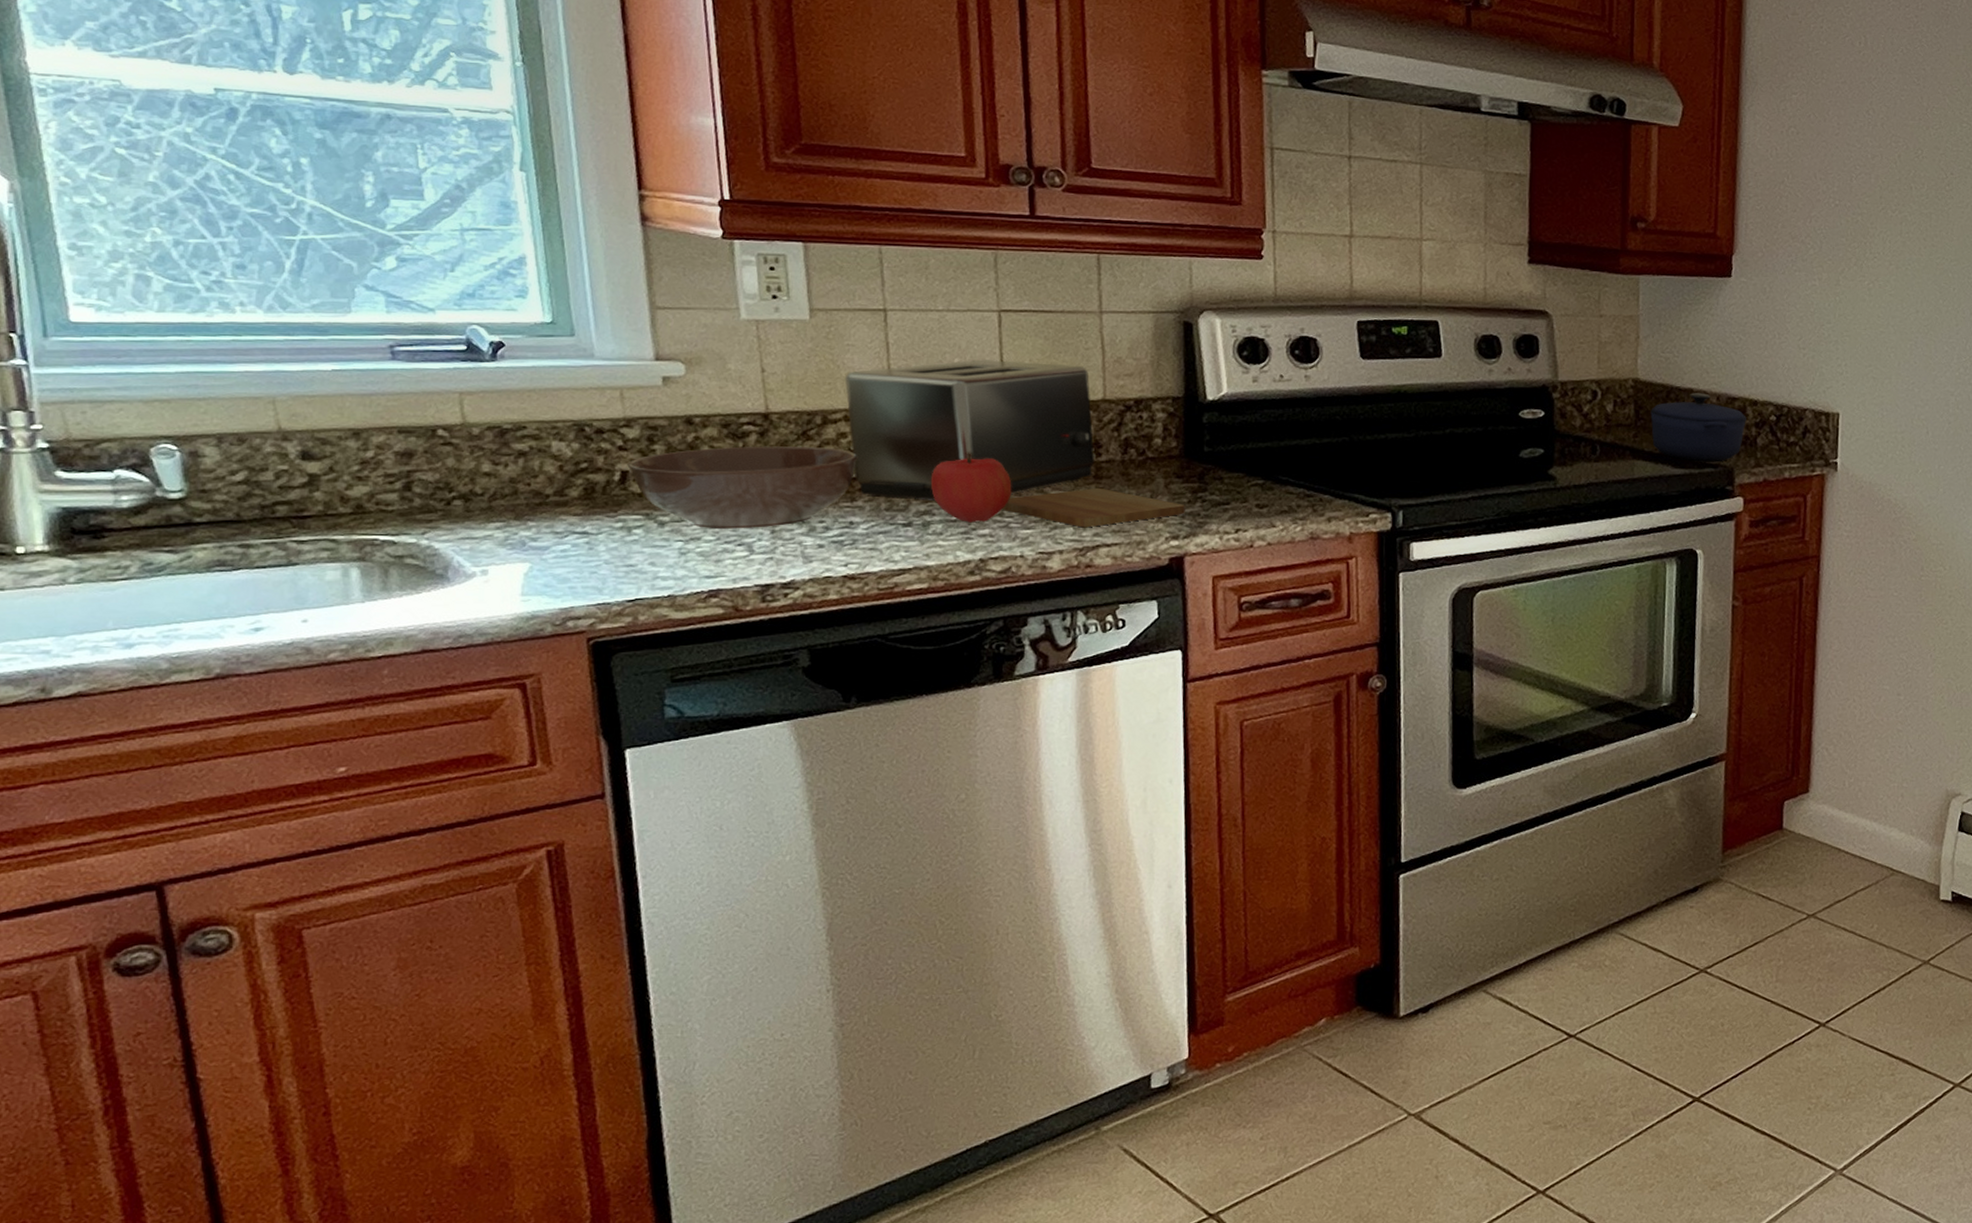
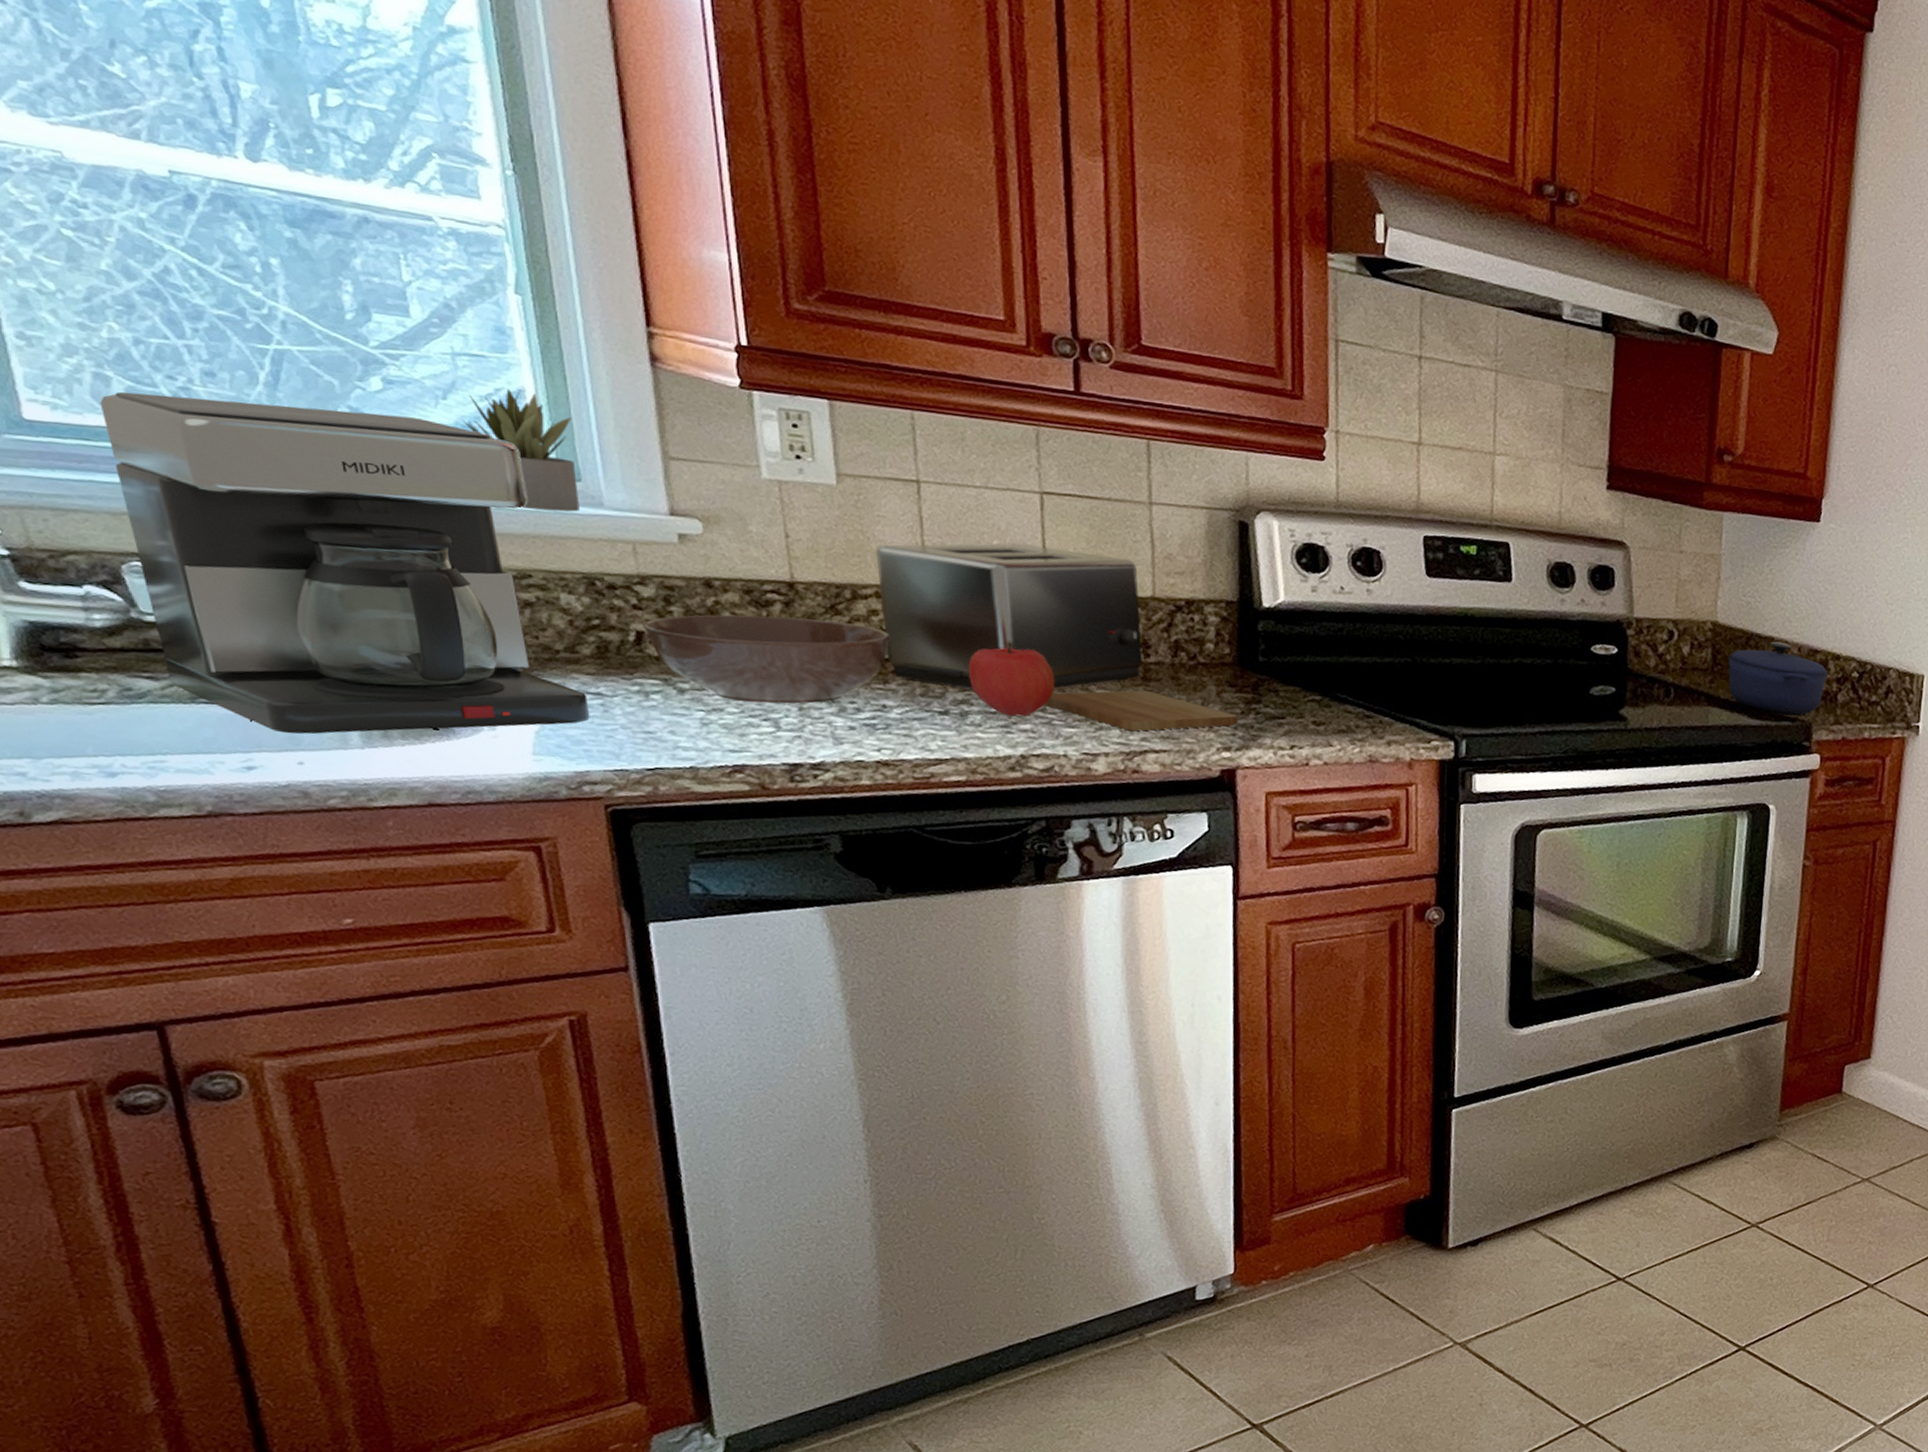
coffee maker: none [140,289,576,594] -> present [100,391,590,735]
succulent plant: none [468,257,573,366] -> present [463,388,580,513]

